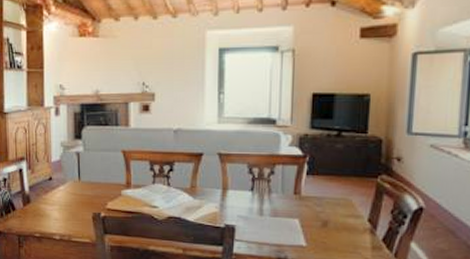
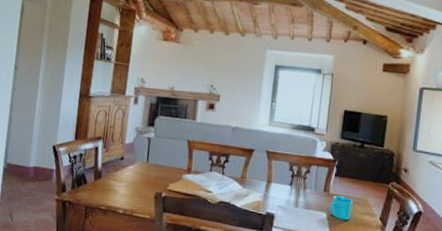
cup: none [302,198,332,226] -> present [329,195,353,221]

